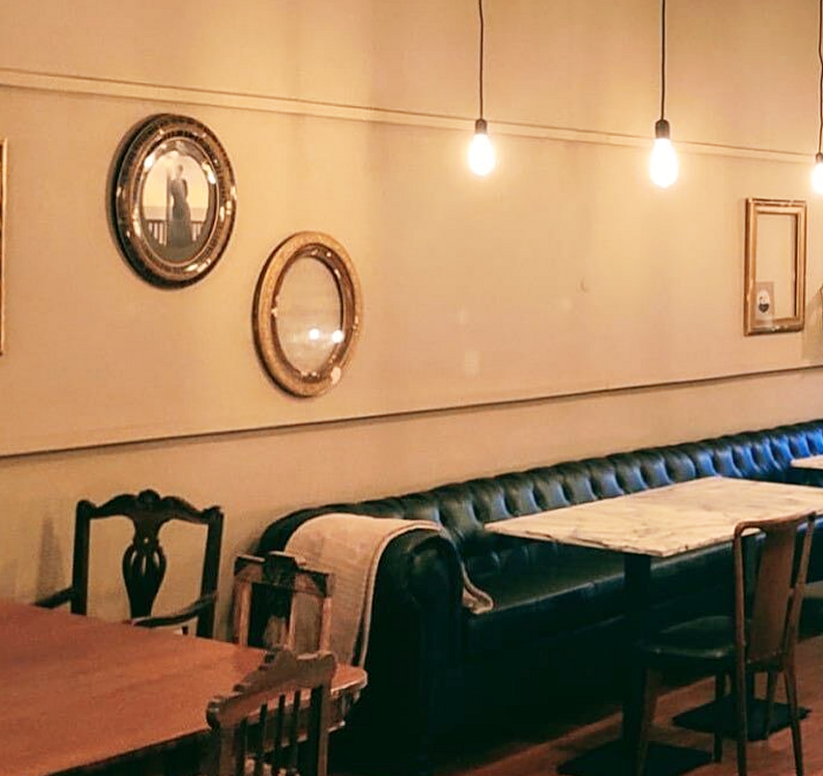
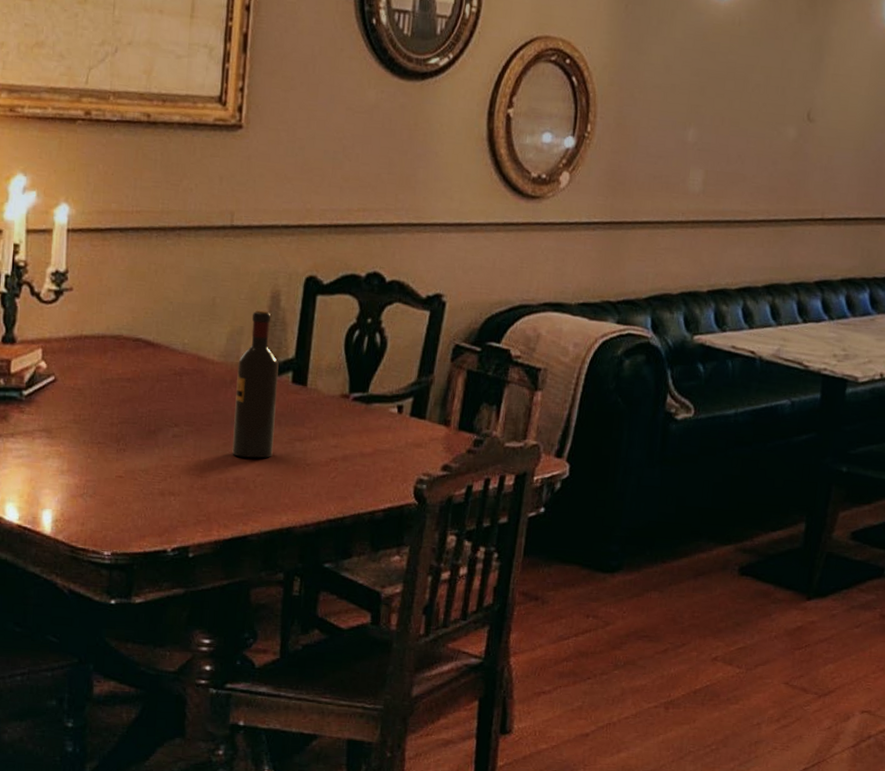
wine bottle: none [14,541,56,696] -> present [232,310,279,459]

